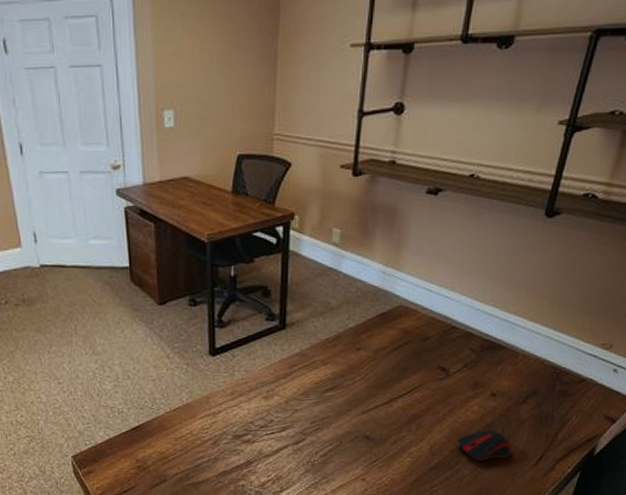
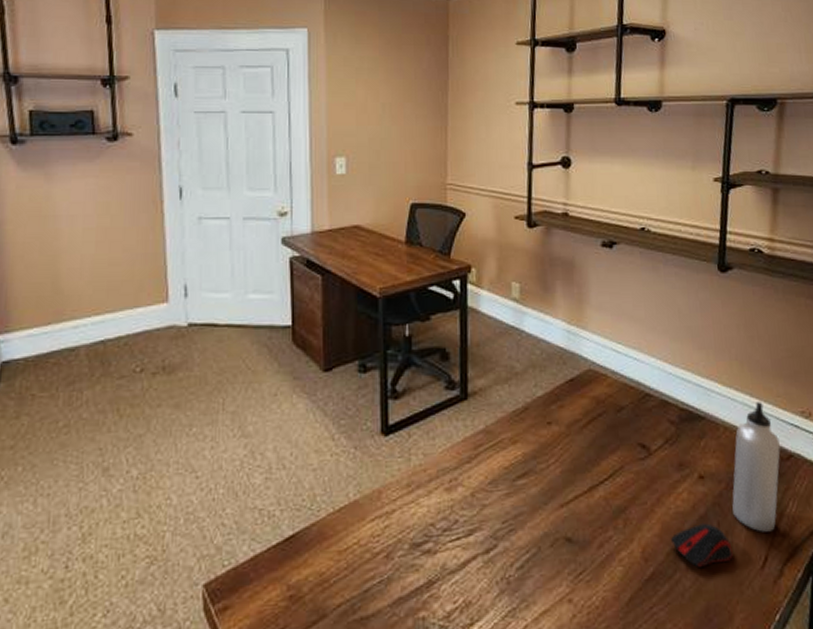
water bottle: none [518,335,575,438] -> present [732,402,781,532]

